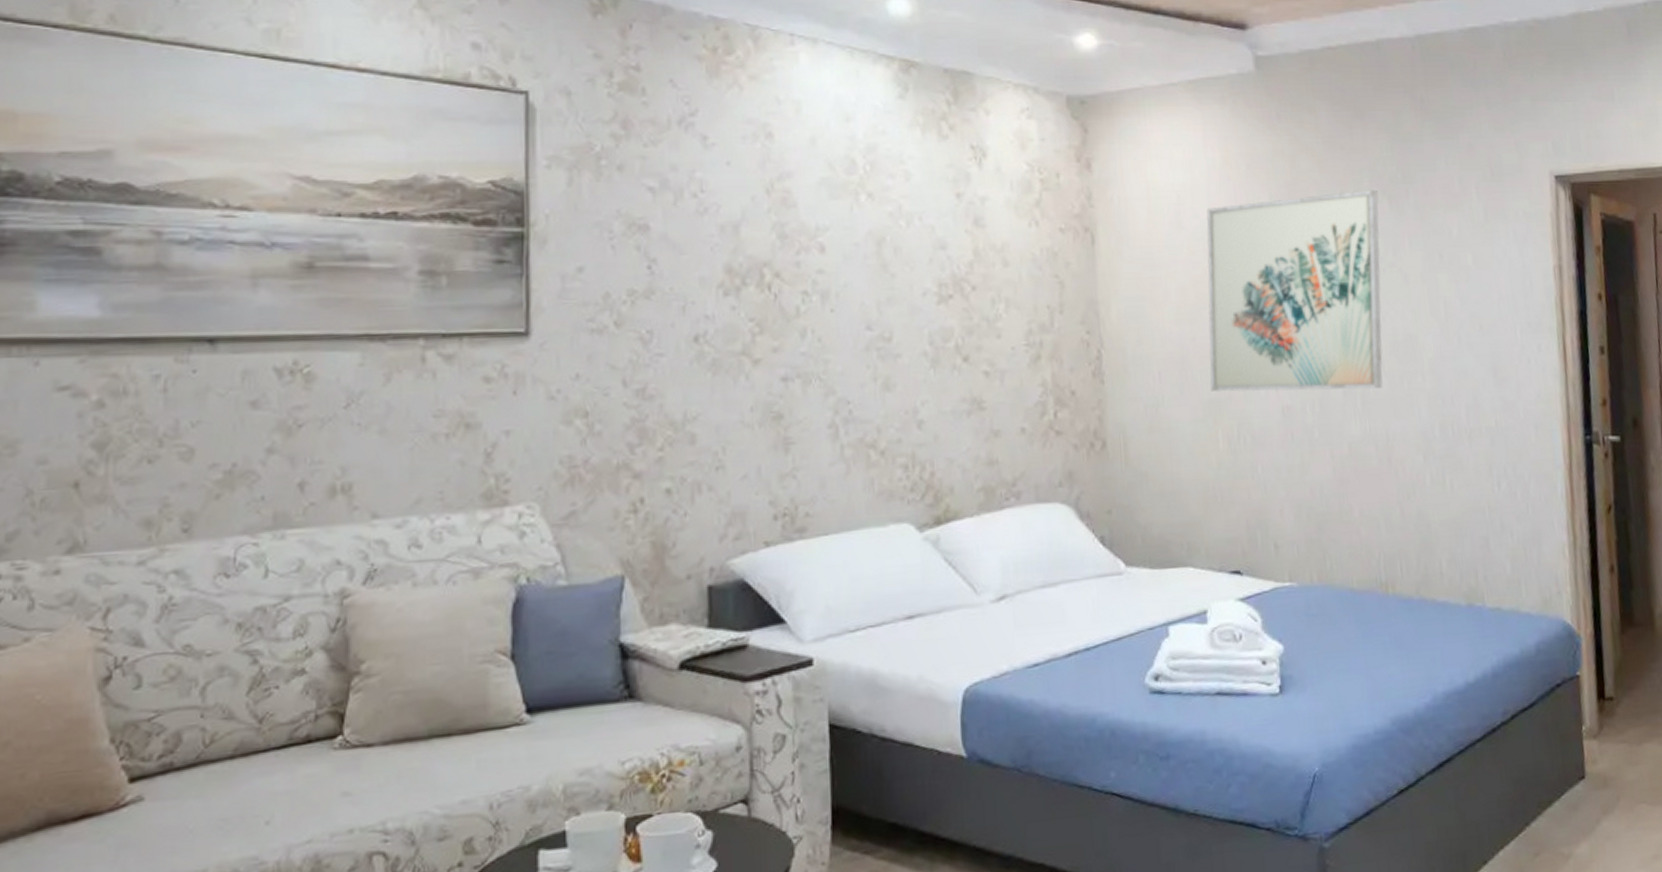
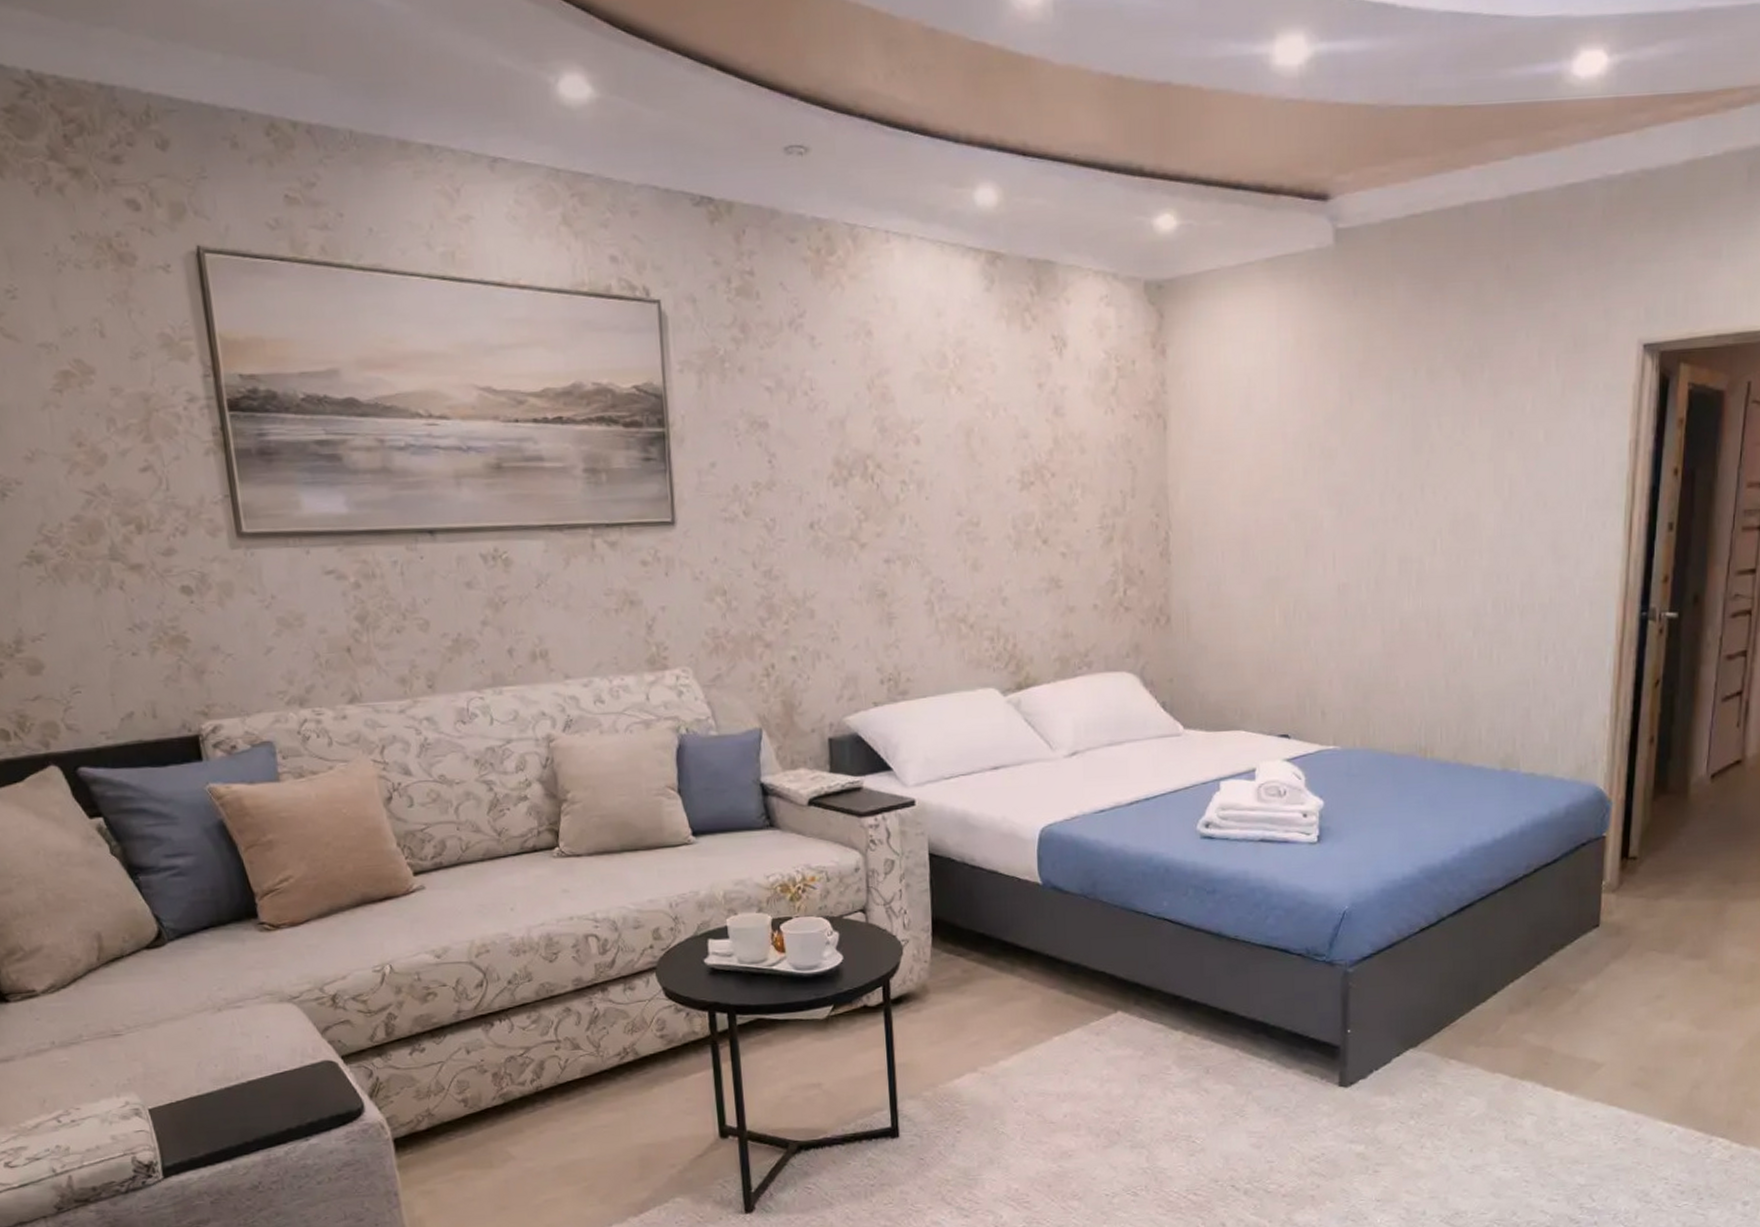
wall art: present [1206,189,1383,392] -> none [1270,366,1453,571]

